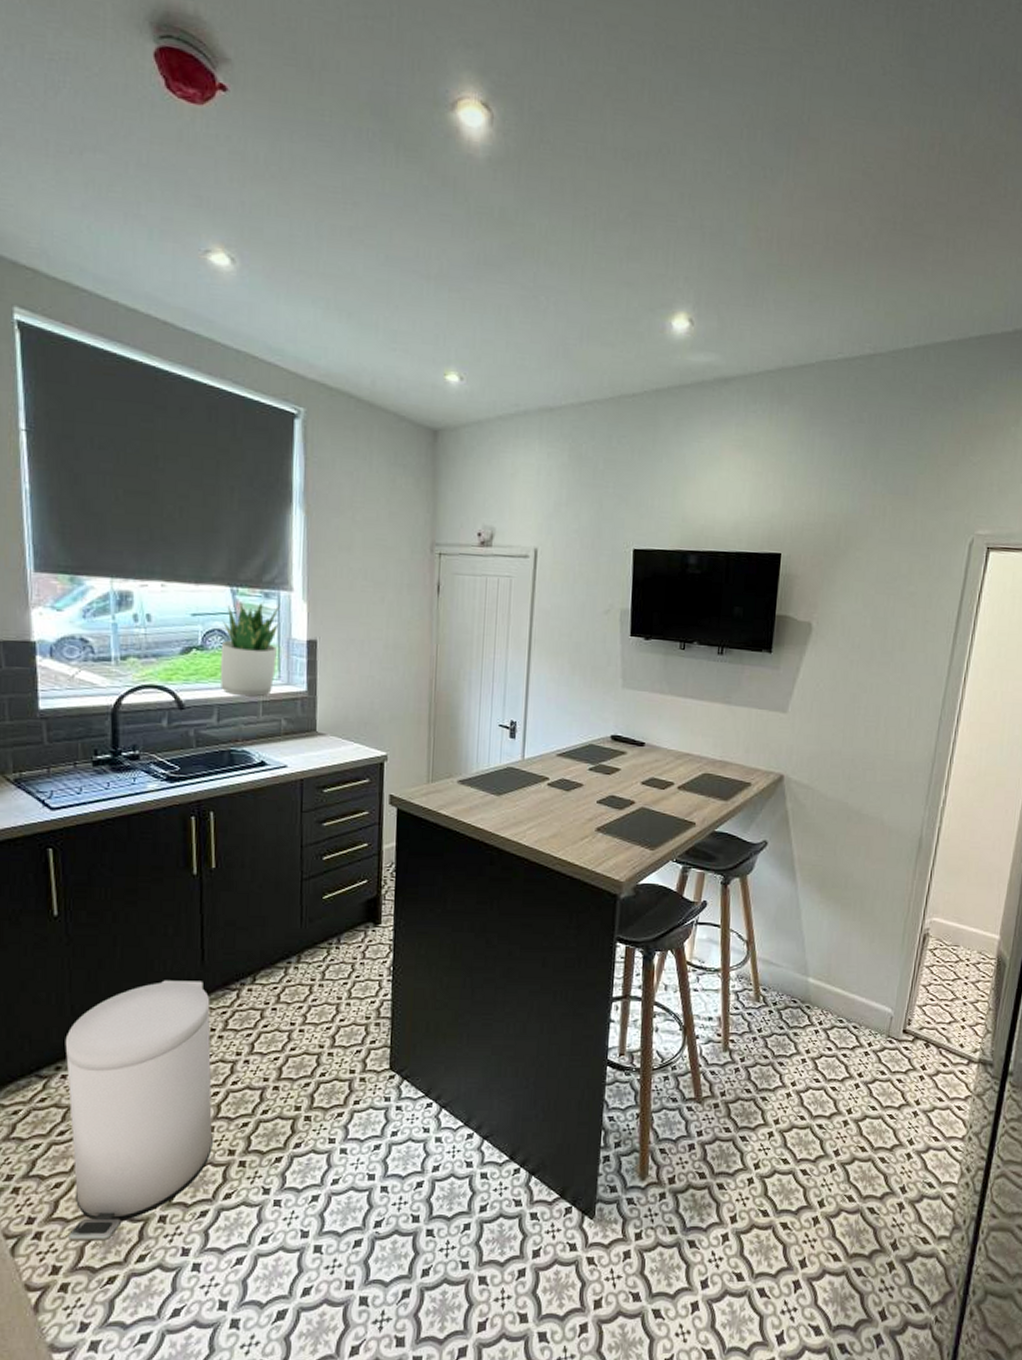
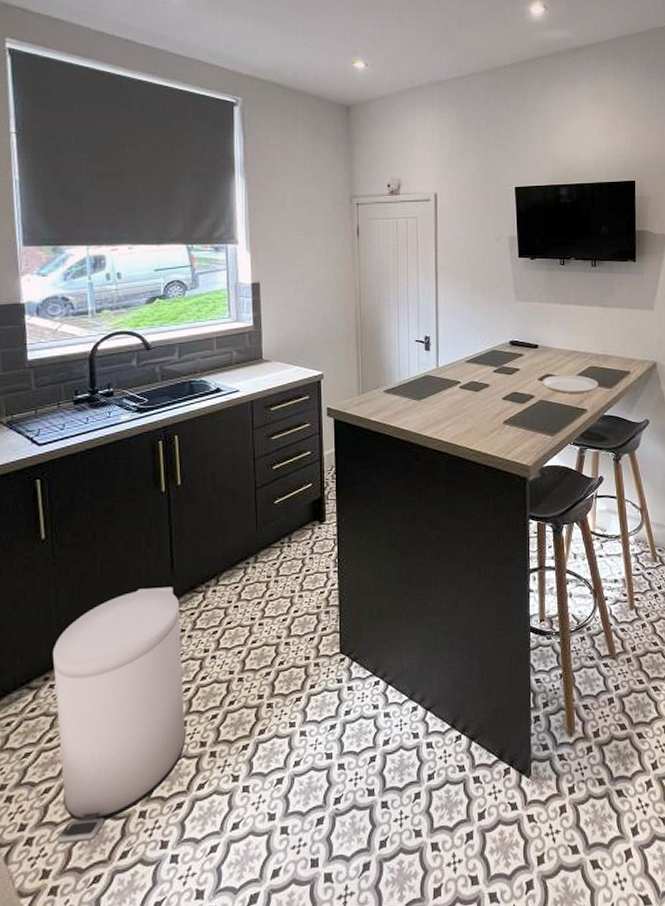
planter: present [220,600,282,697] -> none [179,253,229,335]
plate: none [645,780,713,804] -> present [542,374,599,394]

